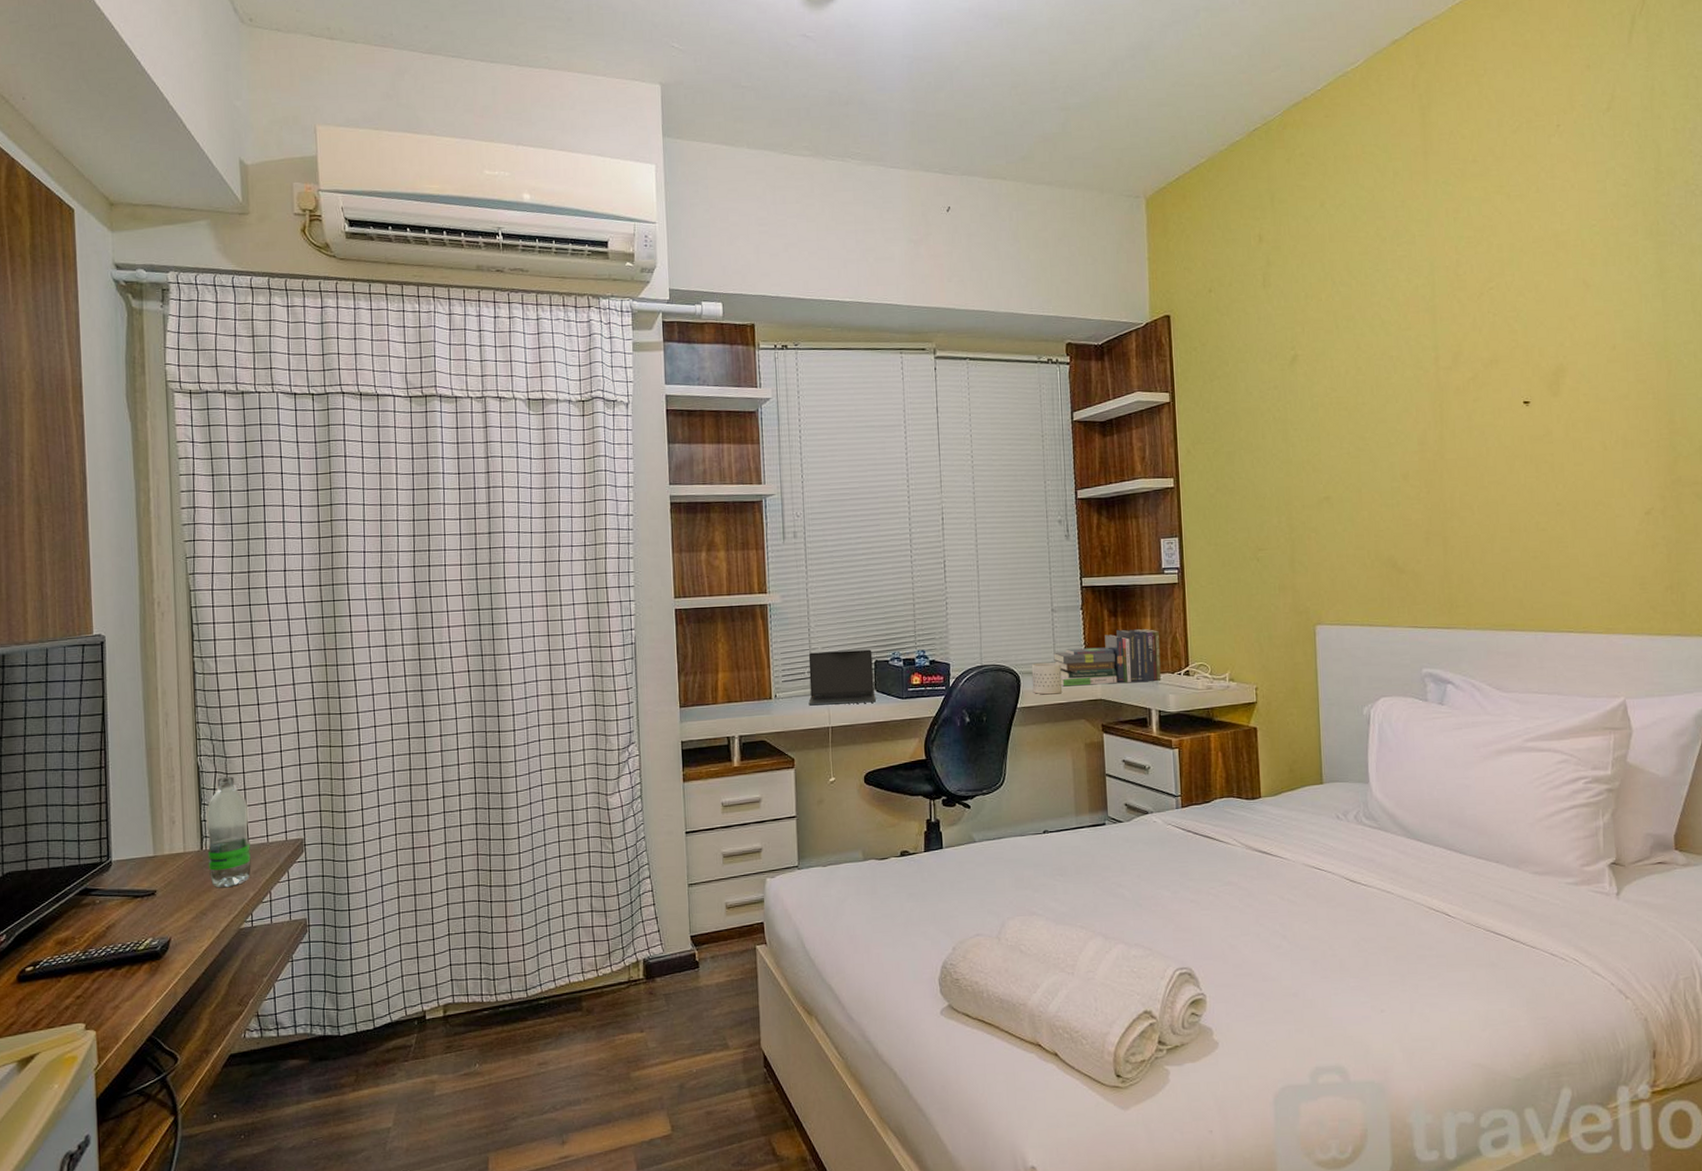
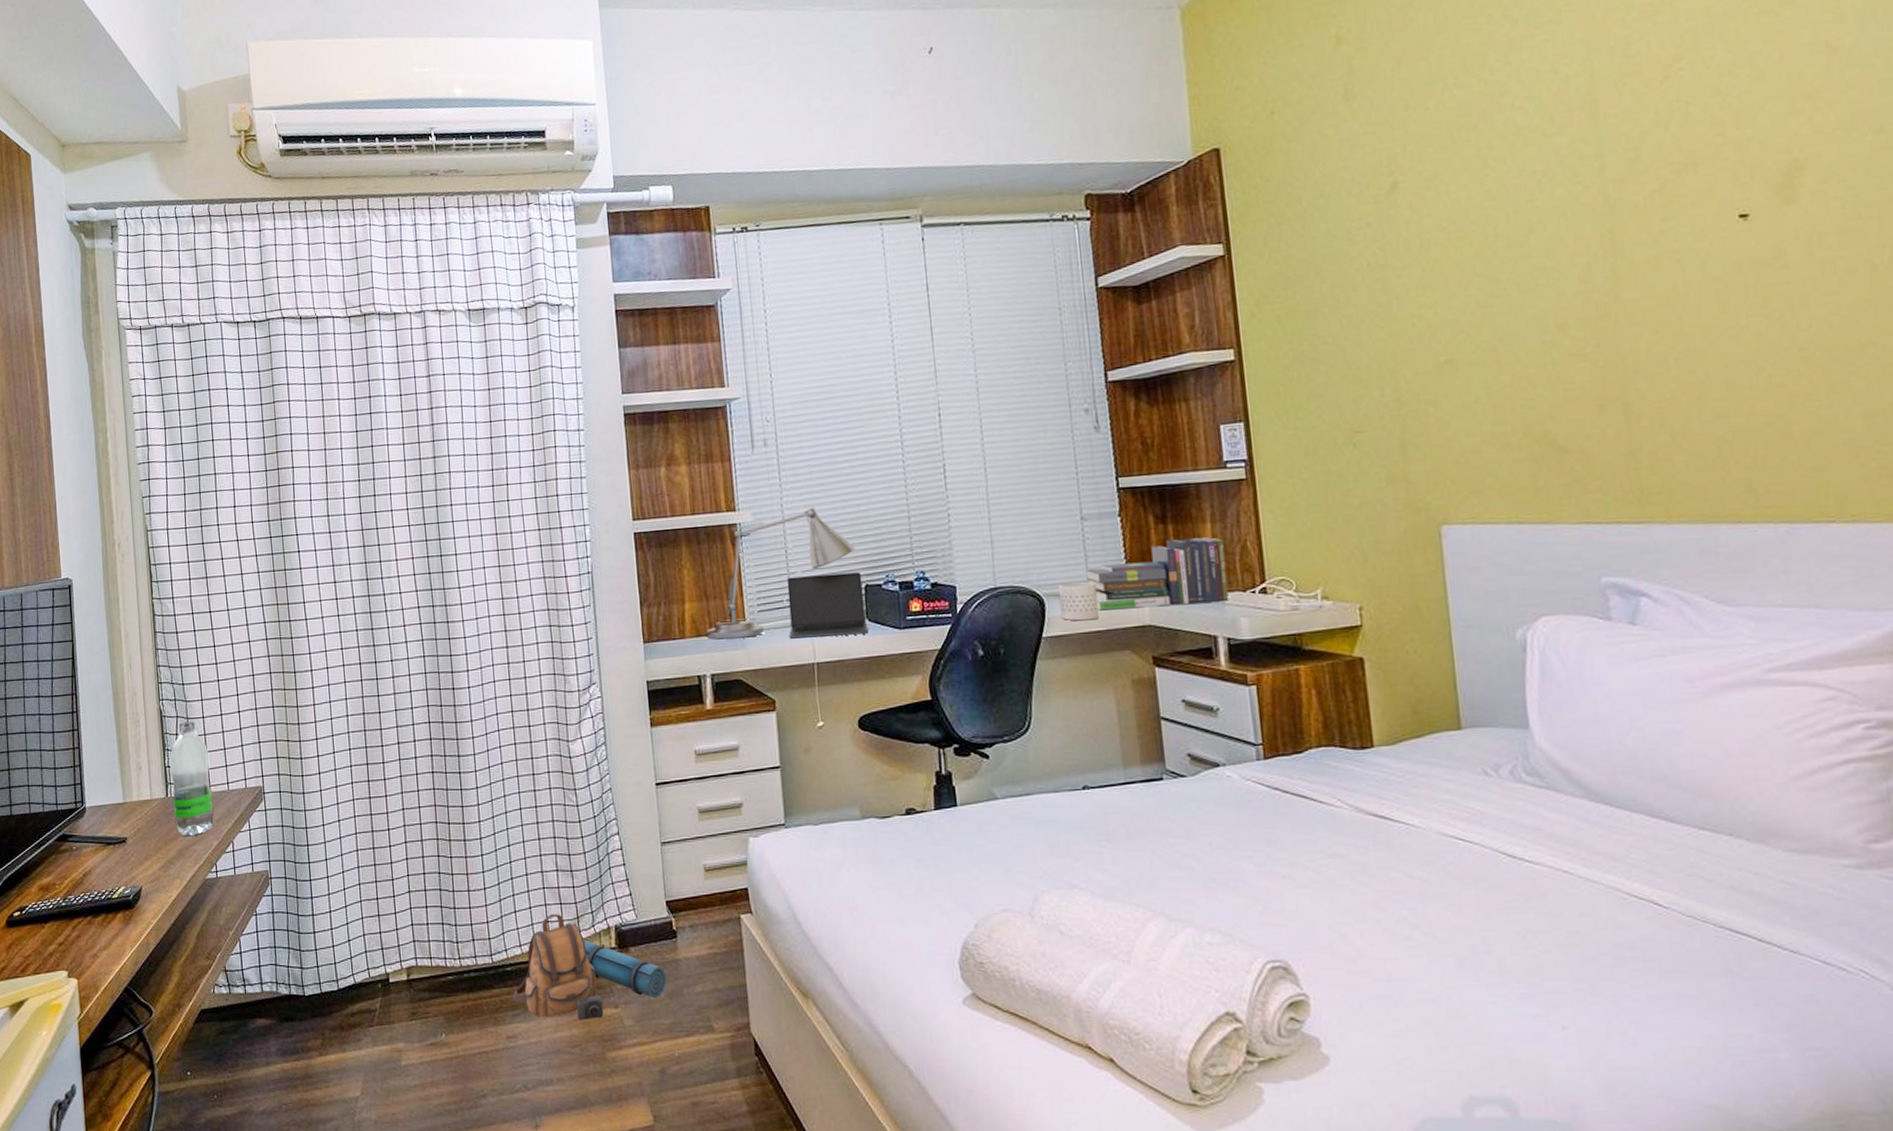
backpack: none [546,950,689,1045] -> present [513,914,667,1020]
desk lamp: none [736,592,867,706] -> present [705,507,855,640]

